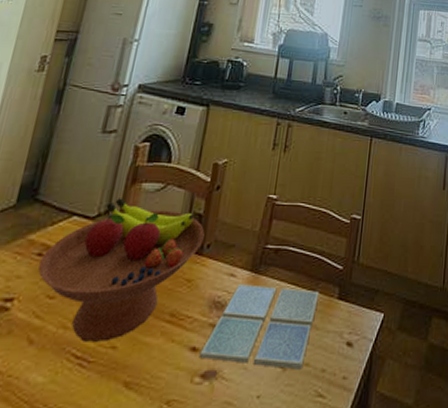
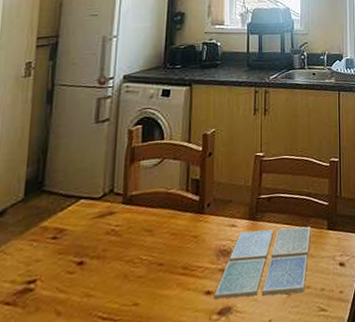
fruit bowl: present [38,198,205,342] -> none [55,177,204,305]

